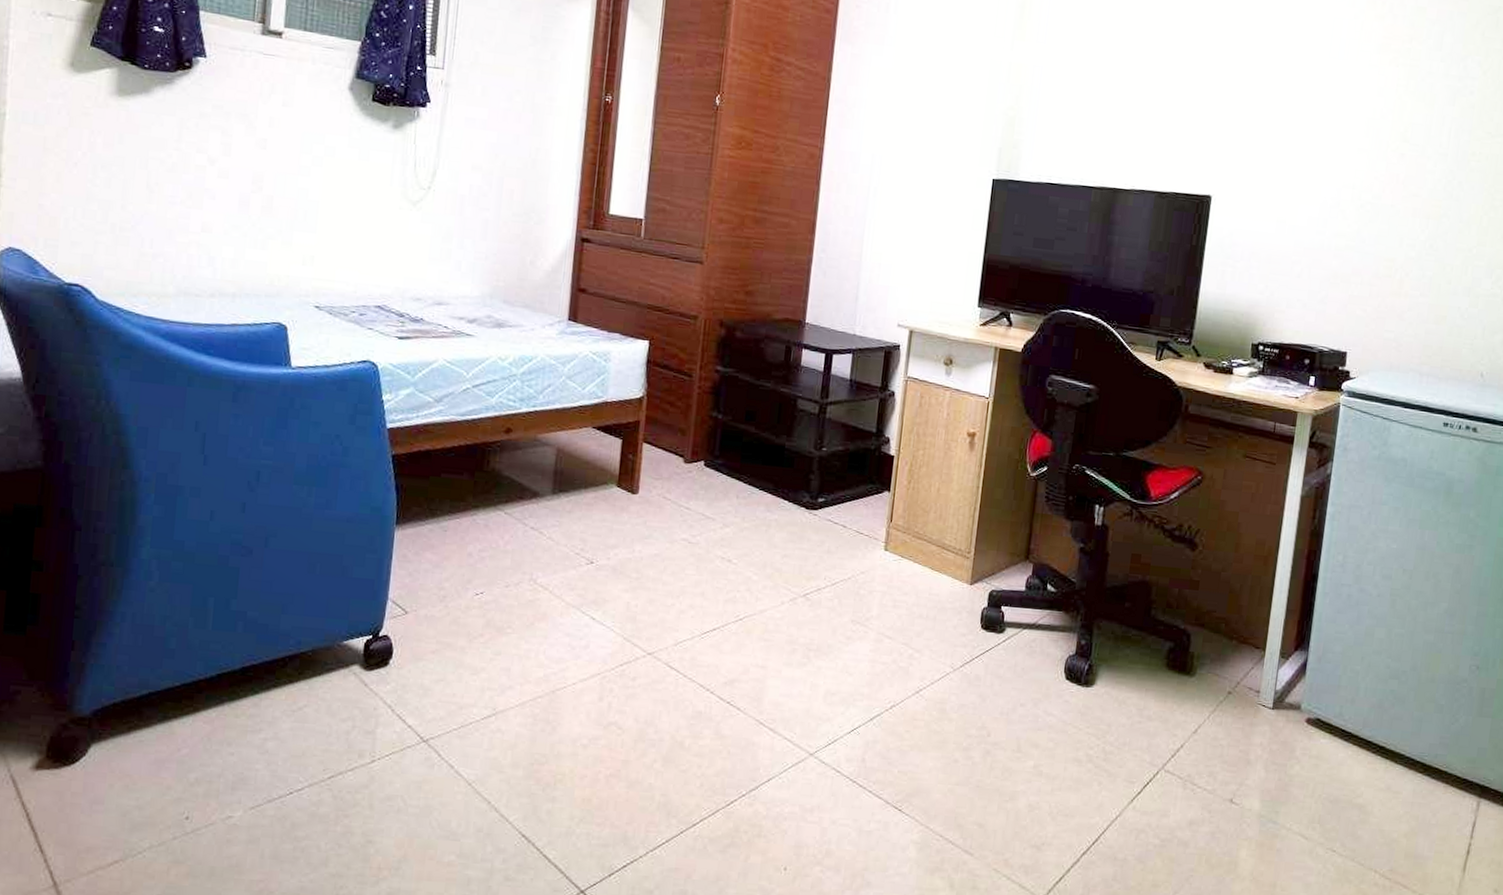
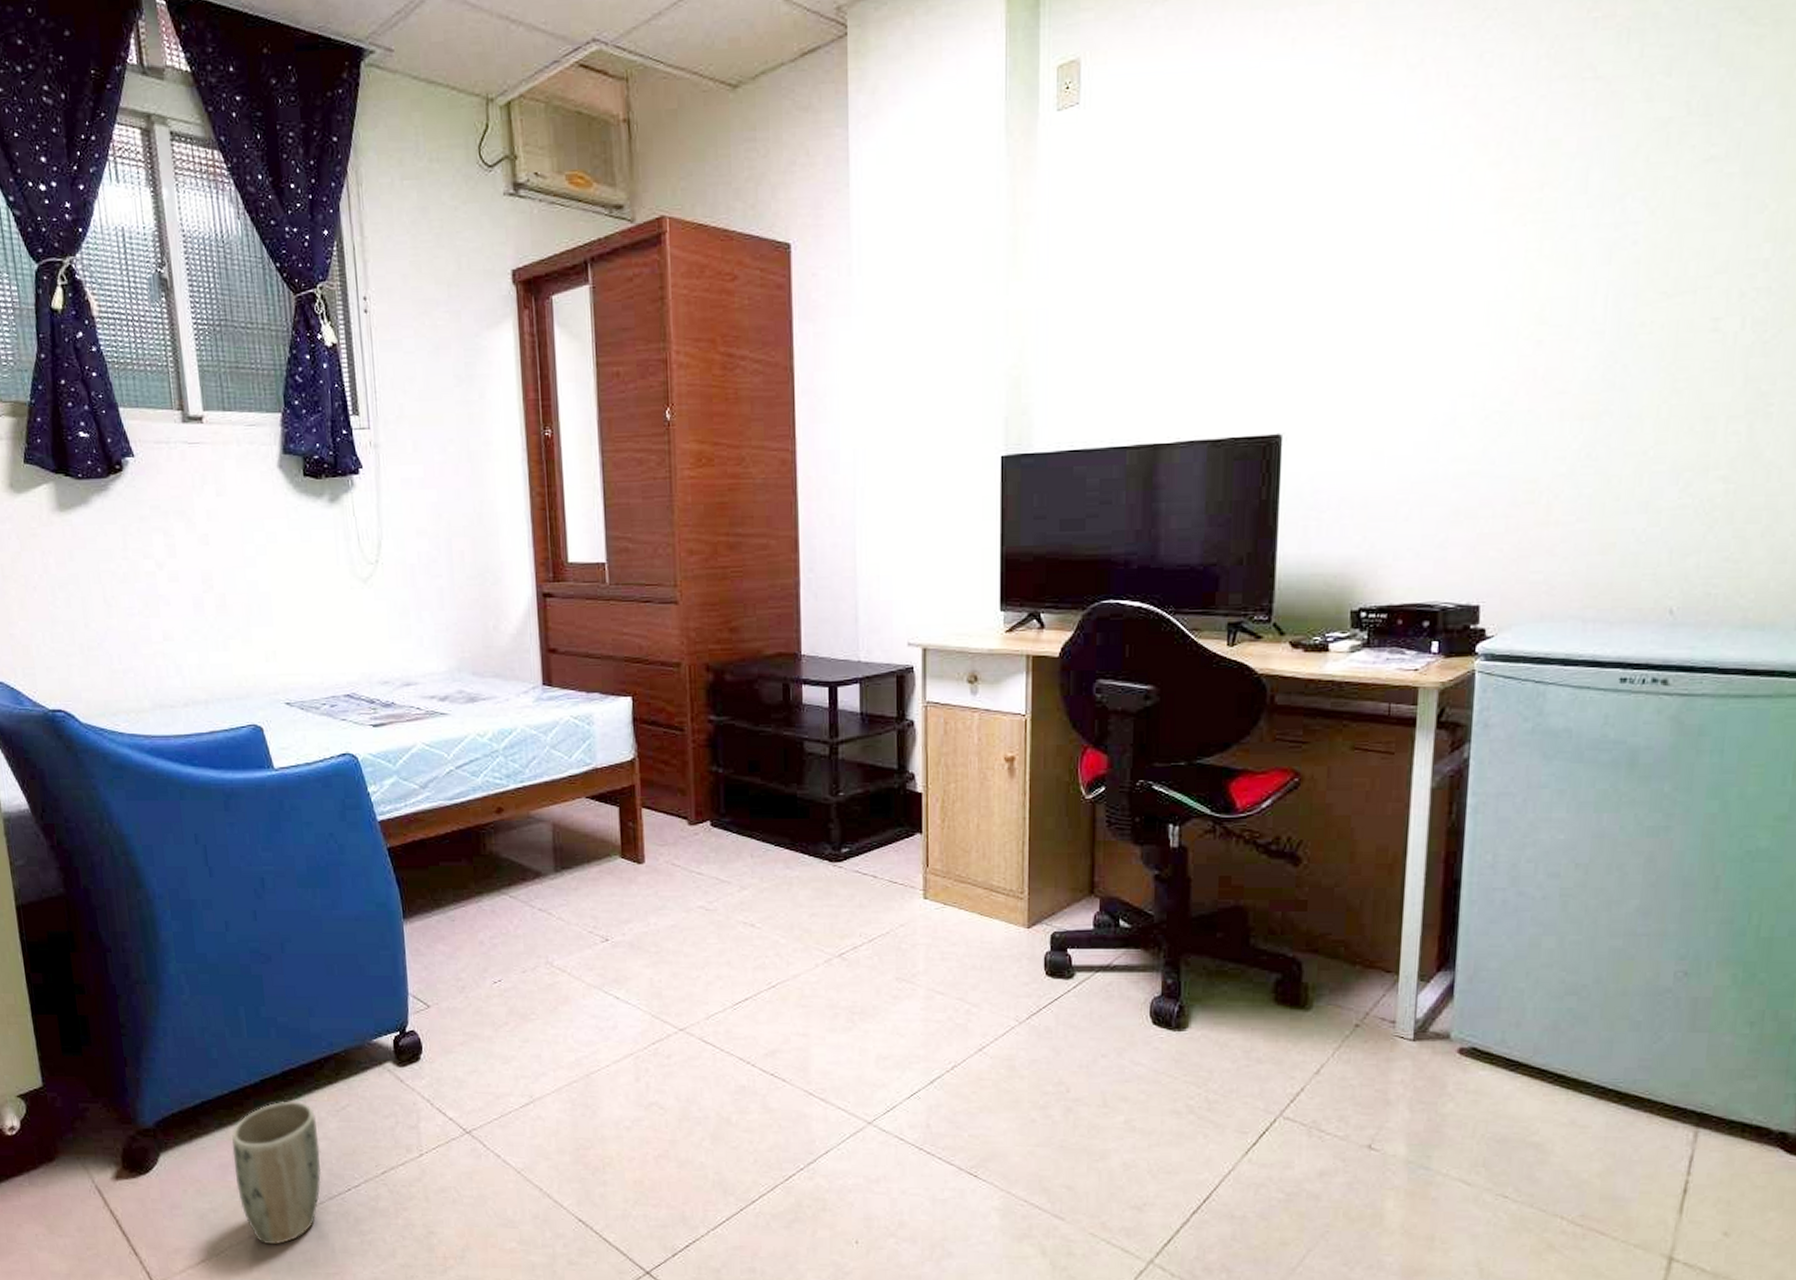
plant pot: none [169,697,269,848] -> present [231,1101,322,1245]

